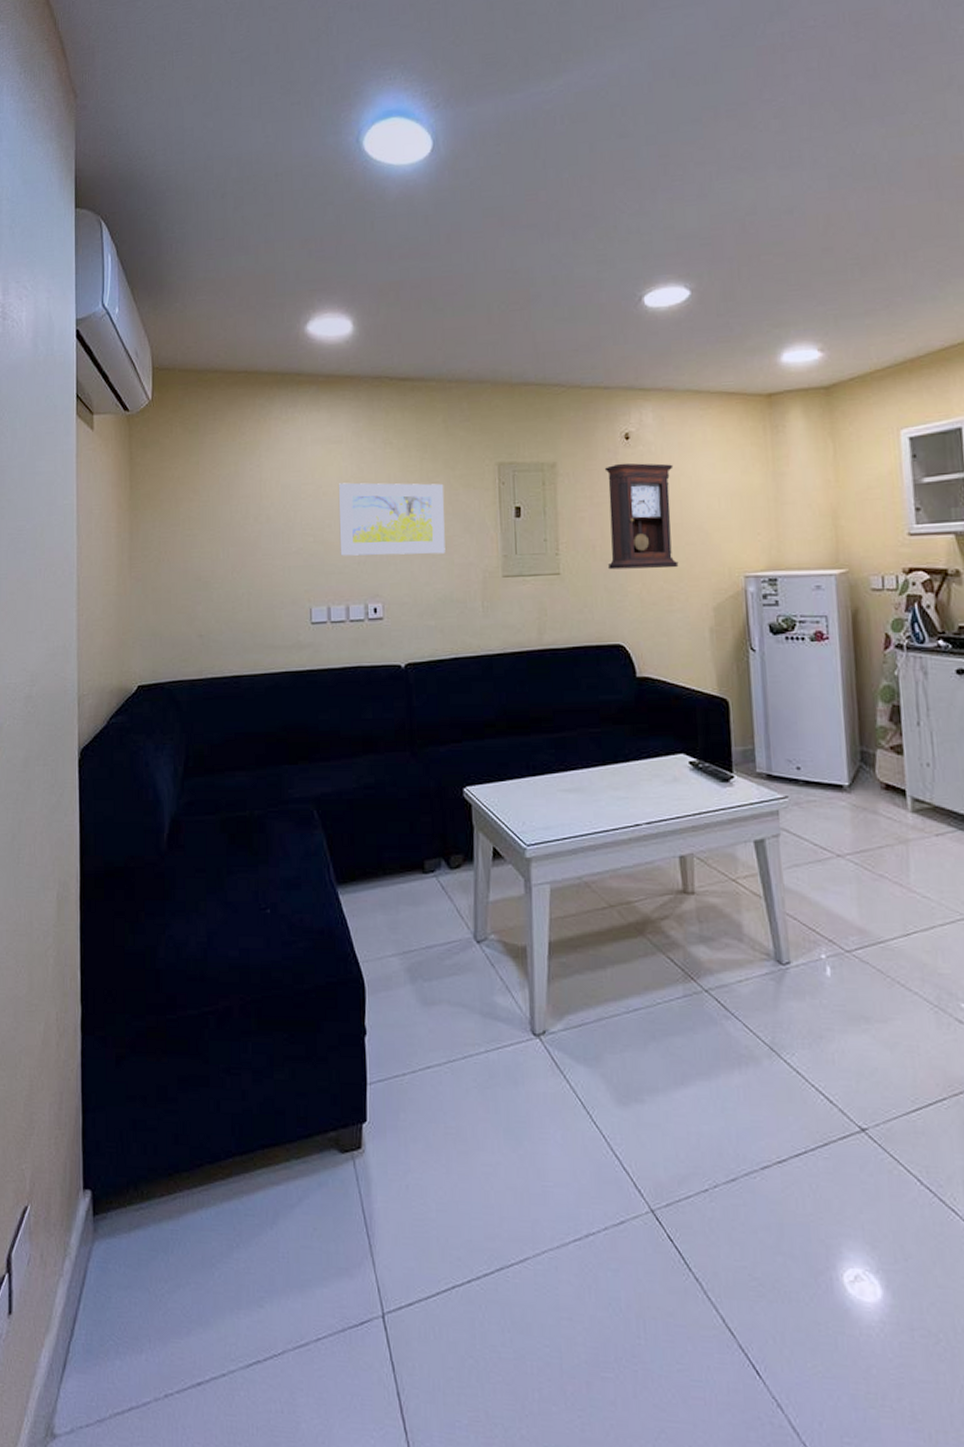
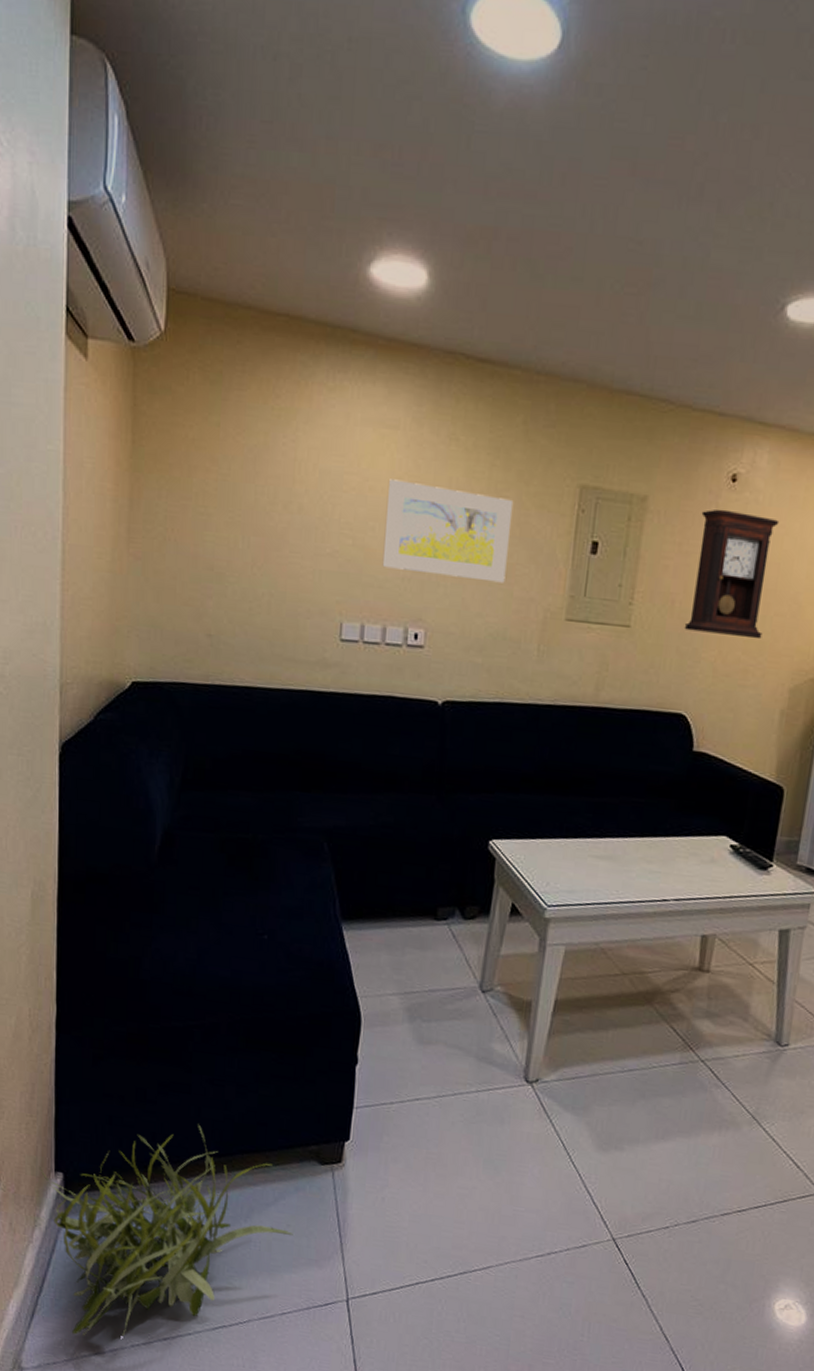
decorative plant: none [68,1119,321,1388] -> present [39,1124,293,1336]

